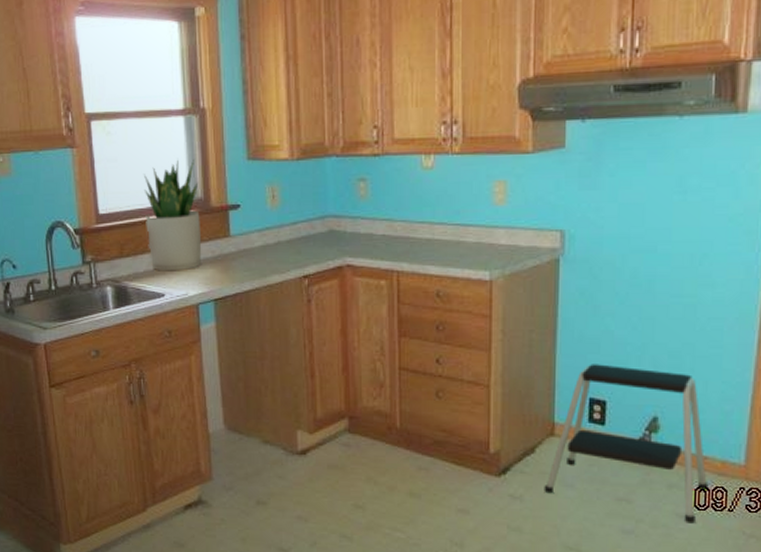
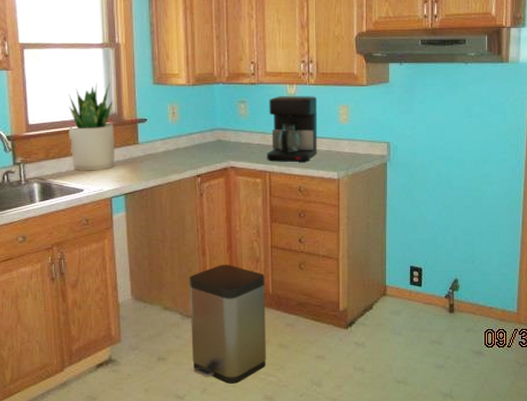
pedal bin: none [295,390,392,538] -> present [189,265,266,384]
coffee maker: none [394,169,464,258] -> present [267,96,318,162]
step stool: present [544,364,709,524] -> none [379,241,494,358]

